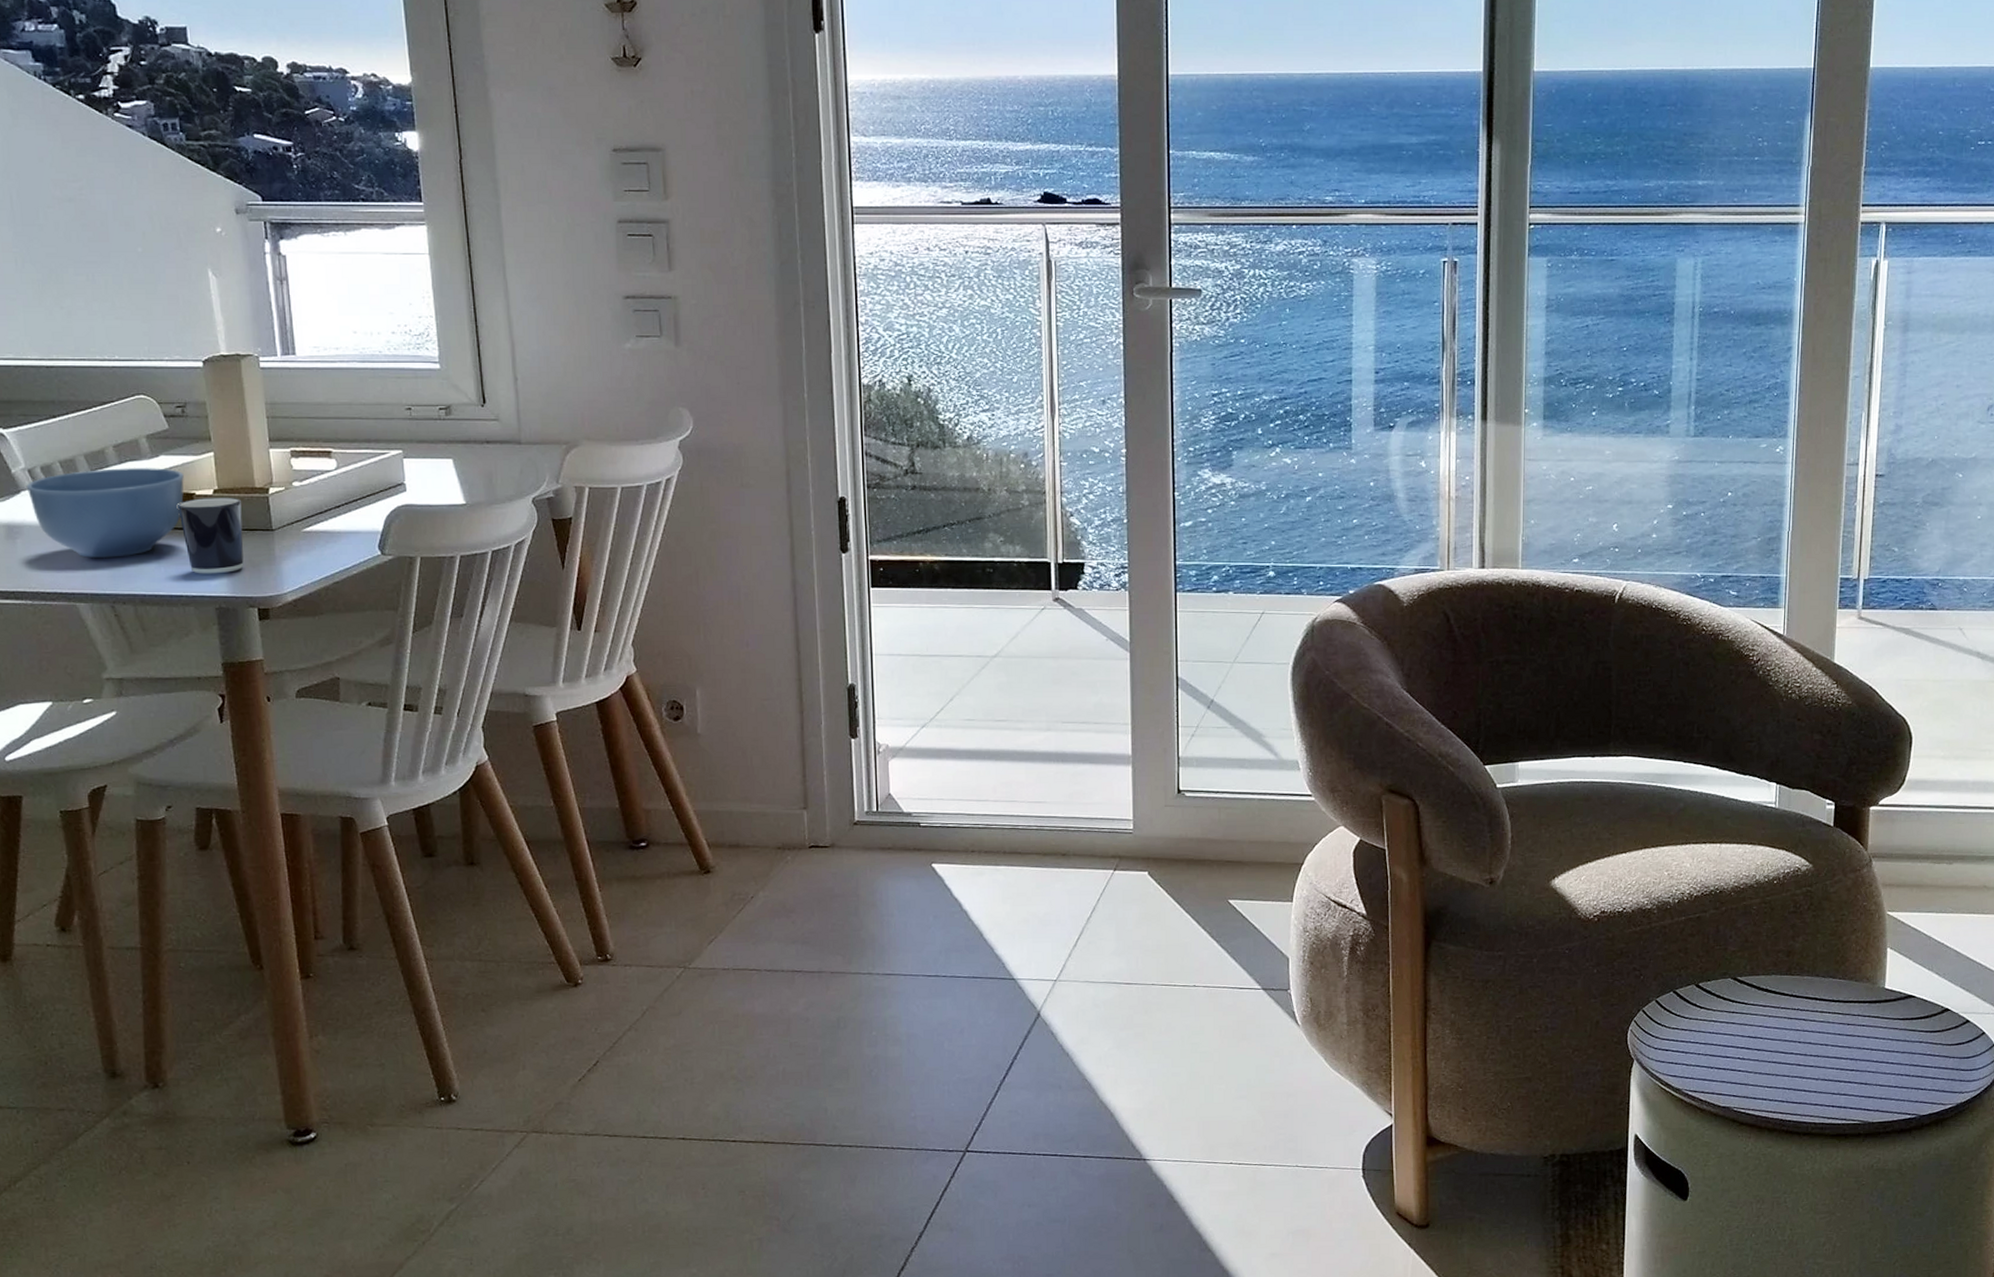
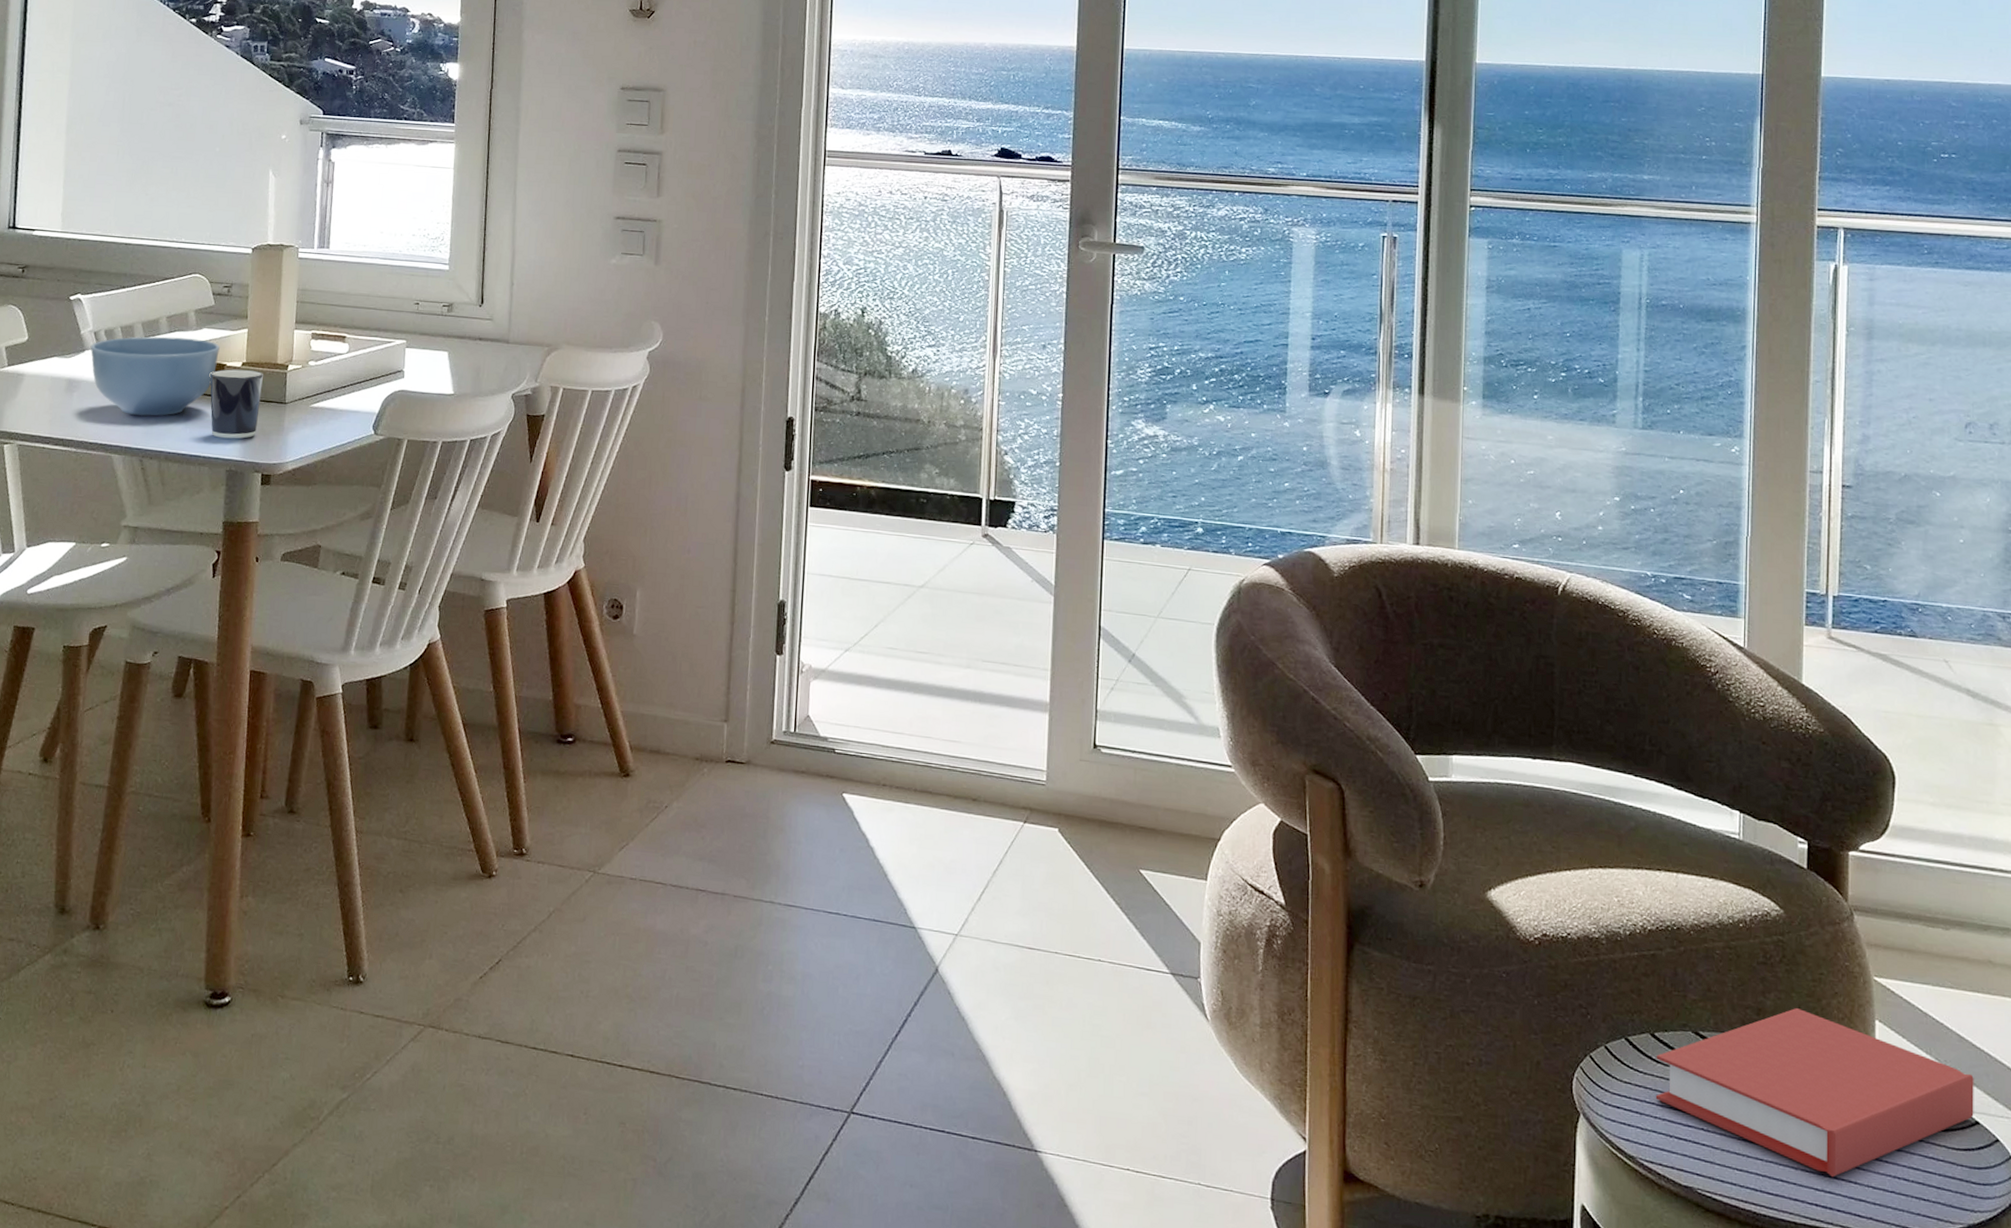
book: none [1699,946,1967,1081] -> present [1655,1007,1974,1177]

